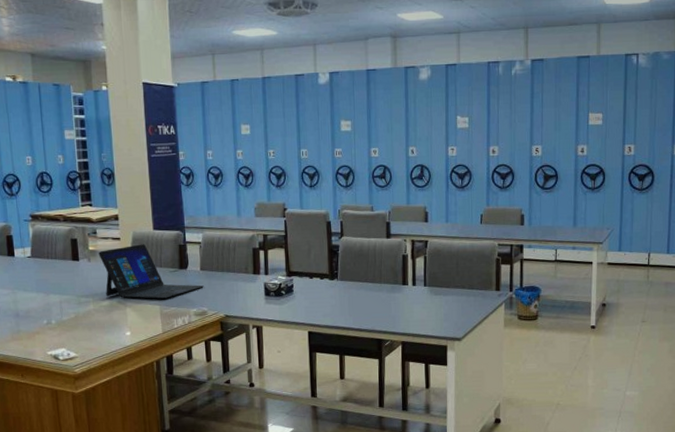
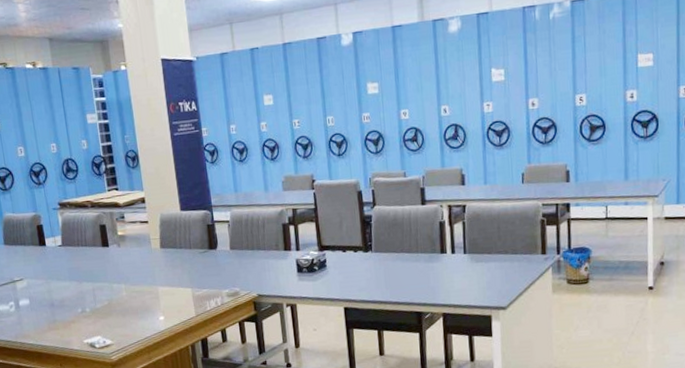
laptop: present [98,244,204,299] -> none [127,226,235,282]

